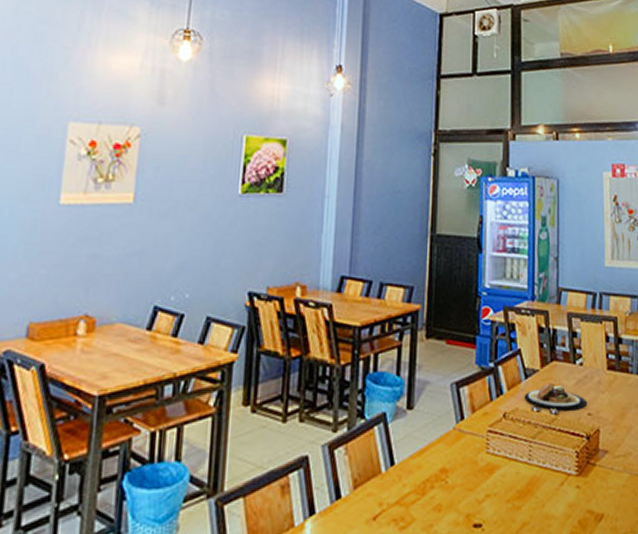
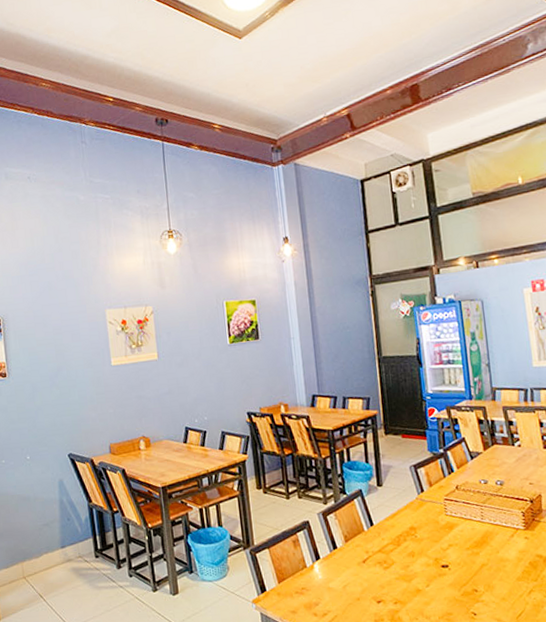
plate: present [524,382,588,411] -> none [472,461,528,482]

